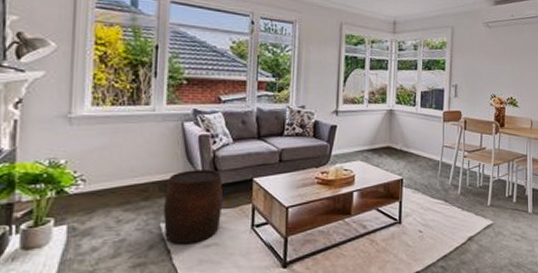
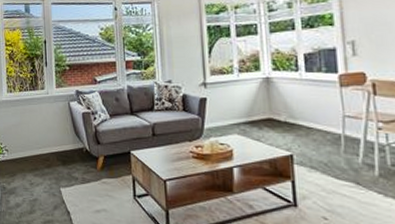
stool: present [163,170,224,244] -> none [61,143,107,207]

